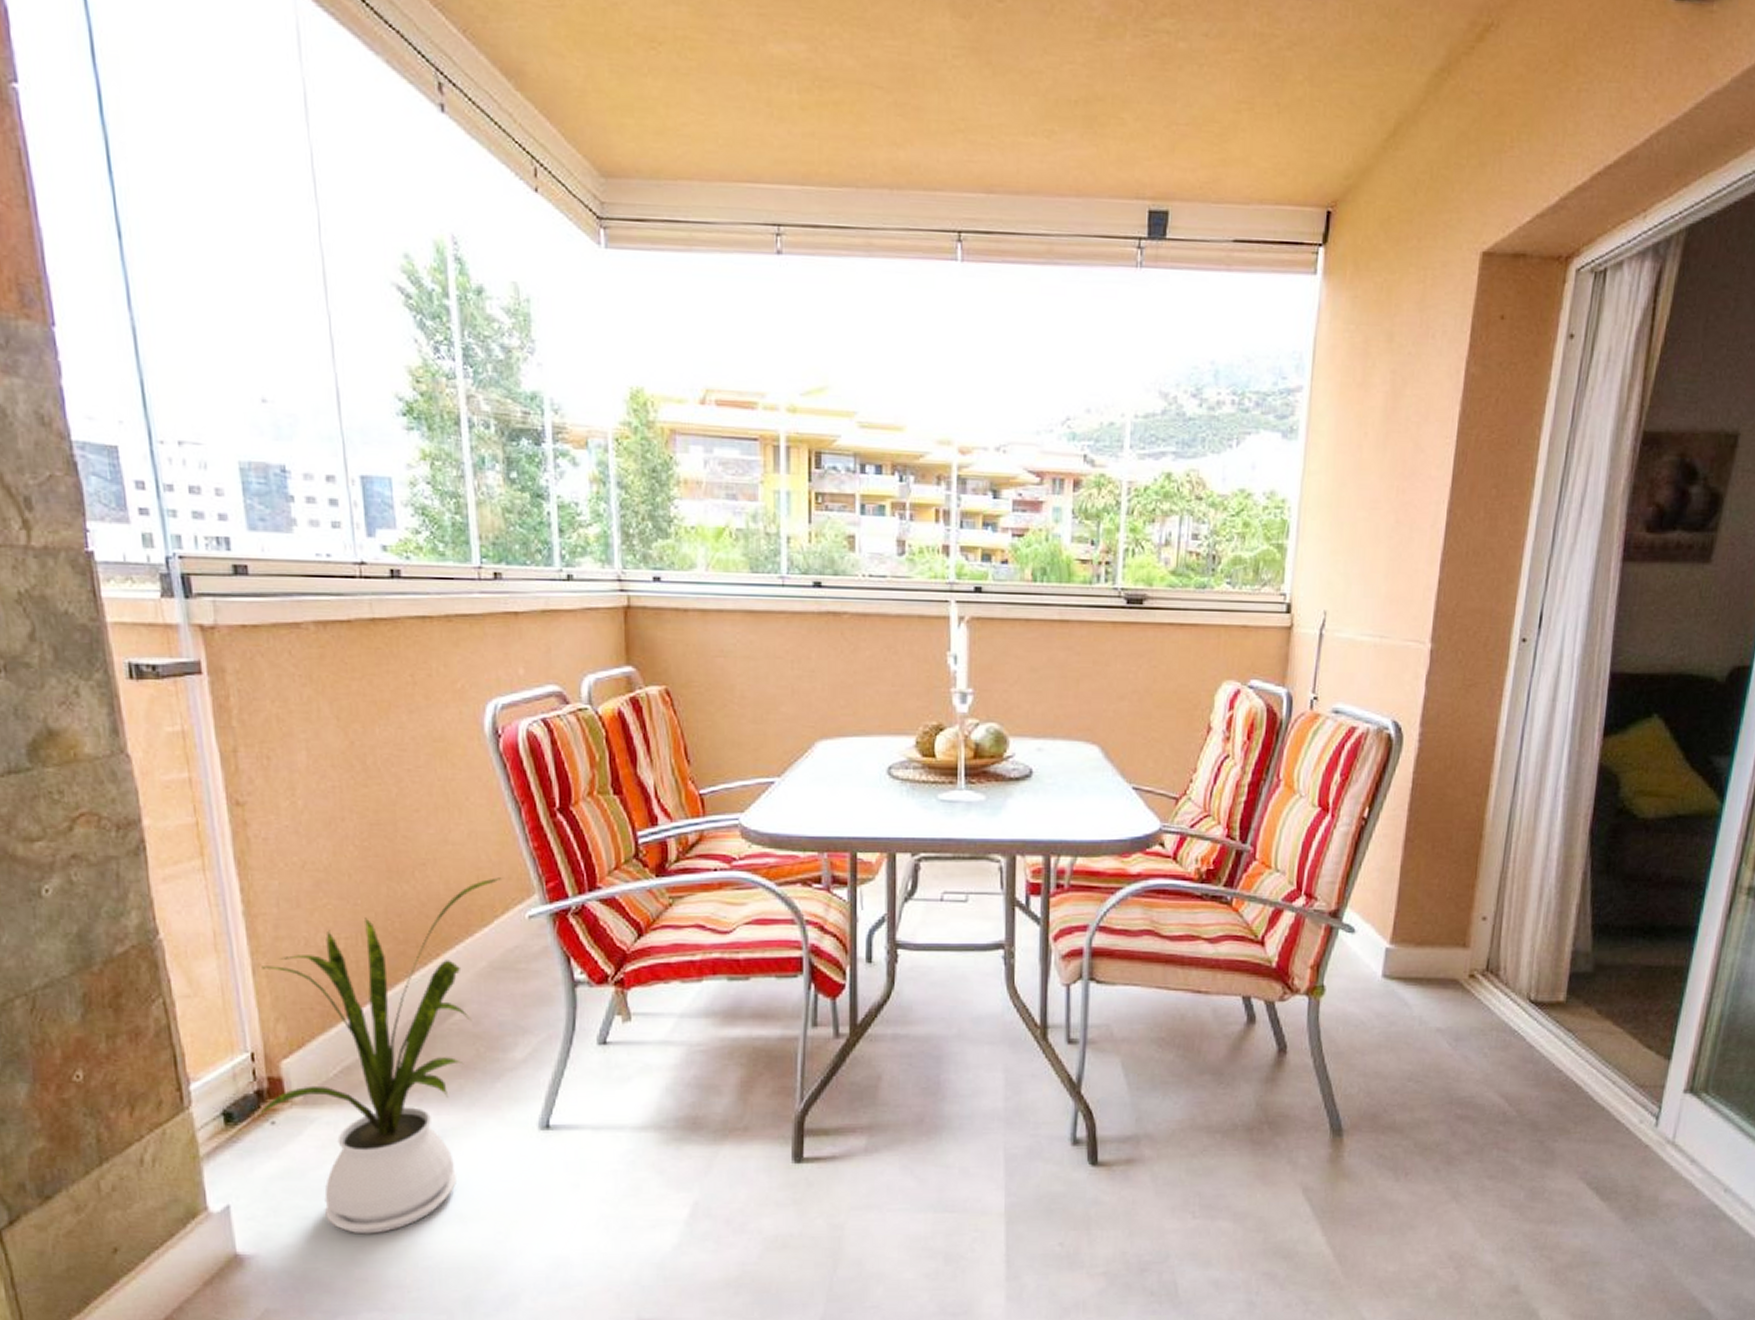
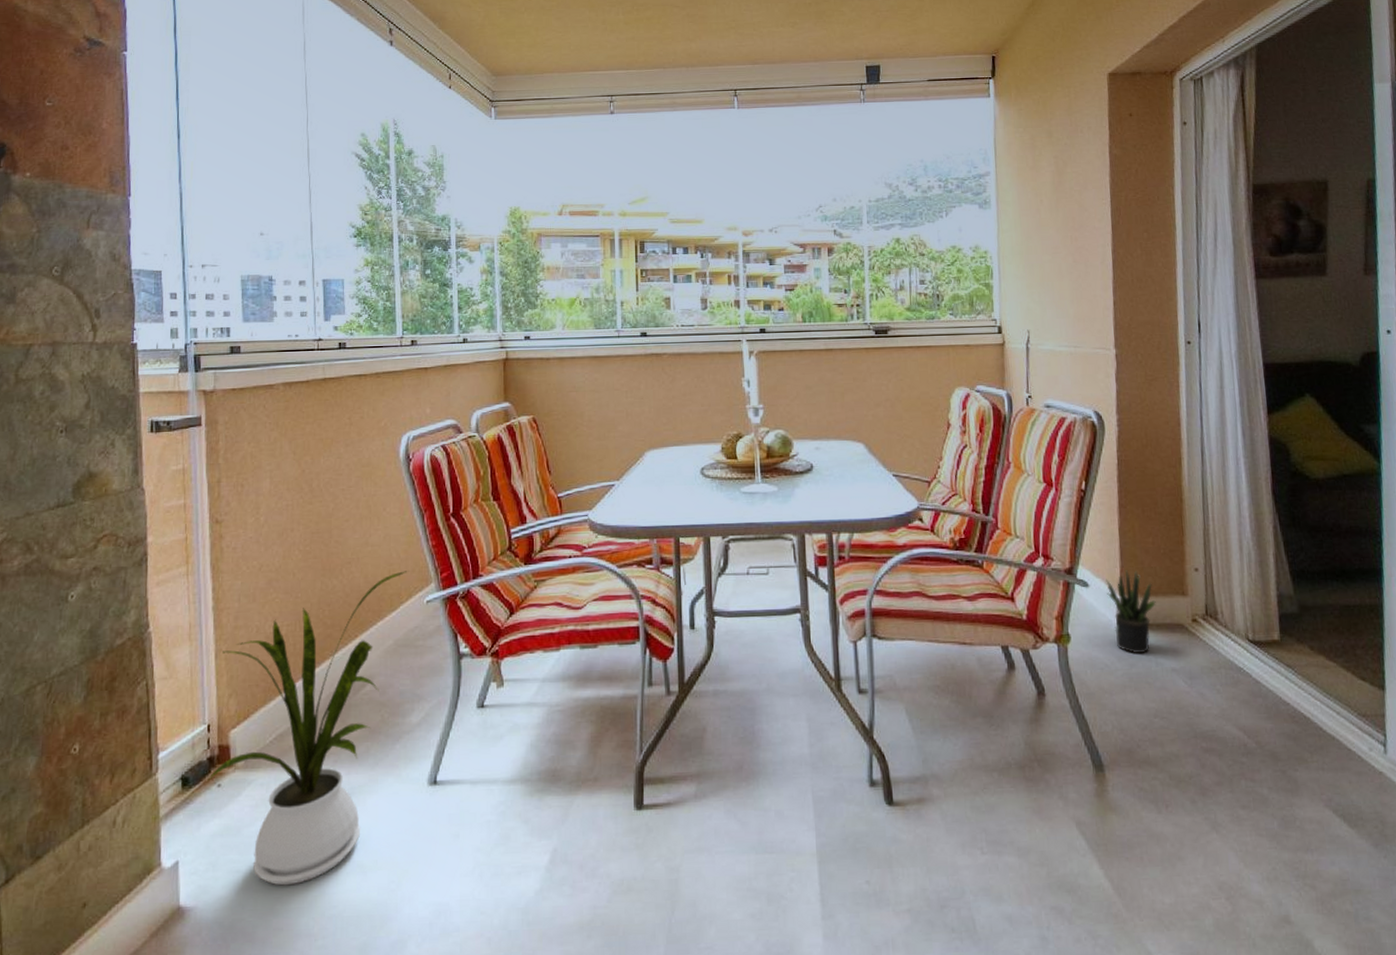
potted plant: none [1375,915,1431,1011] -> present [1106,570,1156,654]

